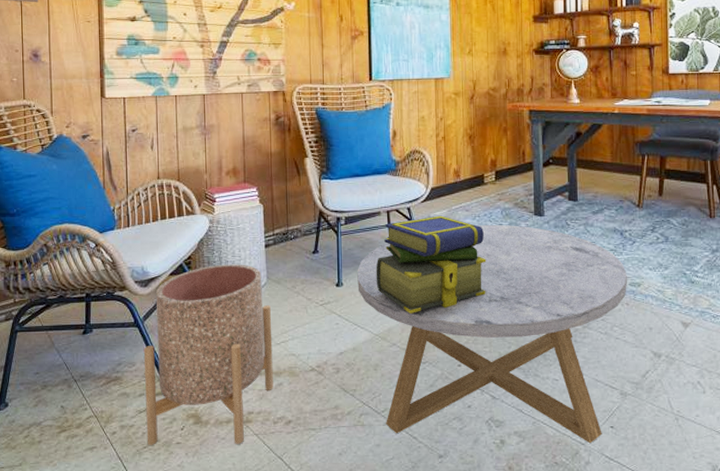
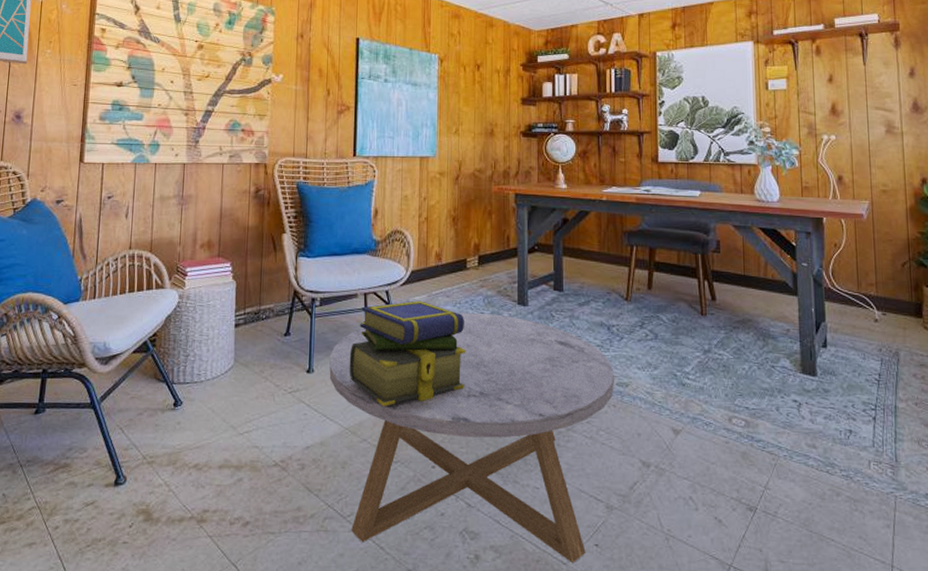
planter: present [143,264,274,445] -> none [91,343,236,547]

